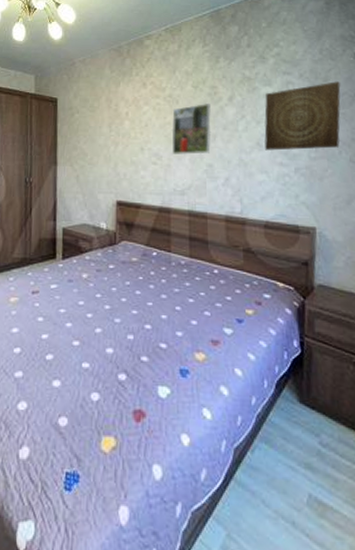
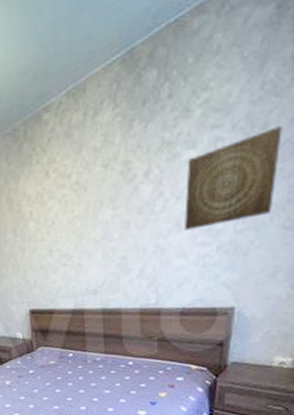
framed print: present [172,103,211,155] -> none [80,184,125,252]

